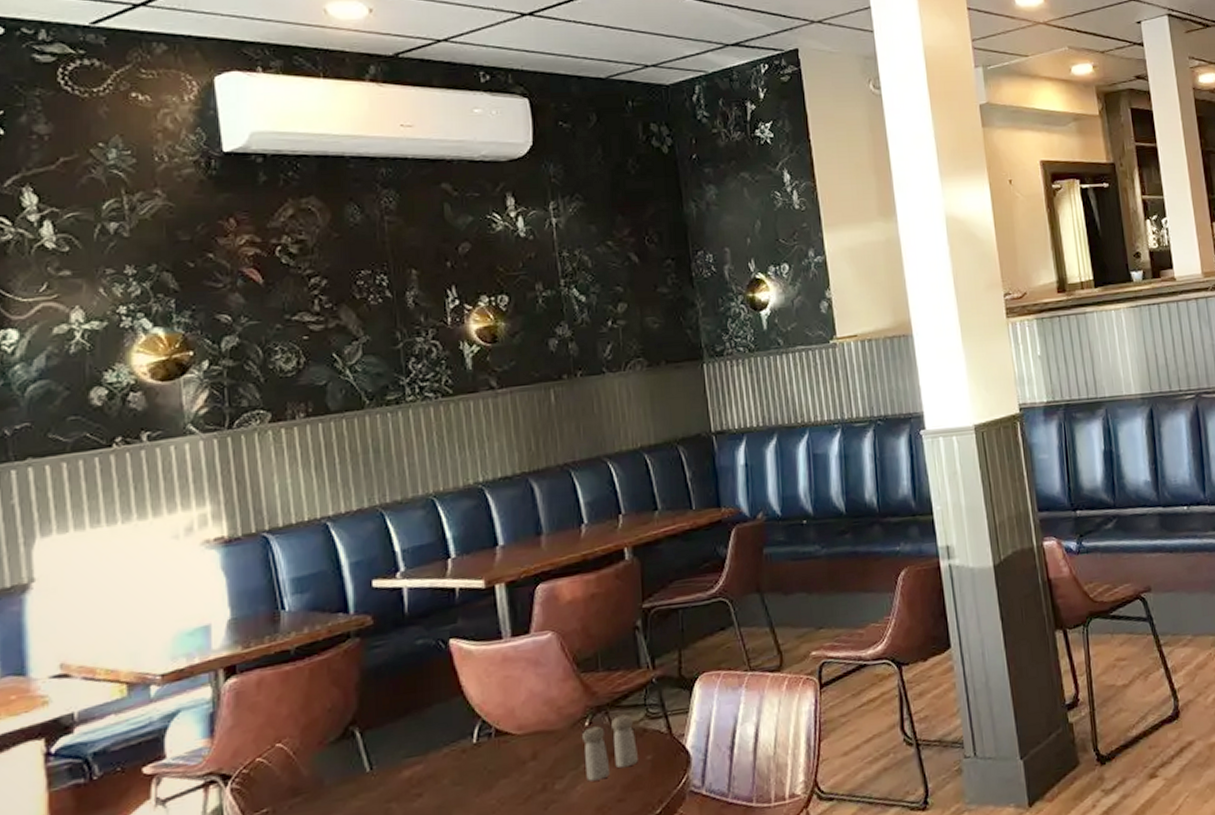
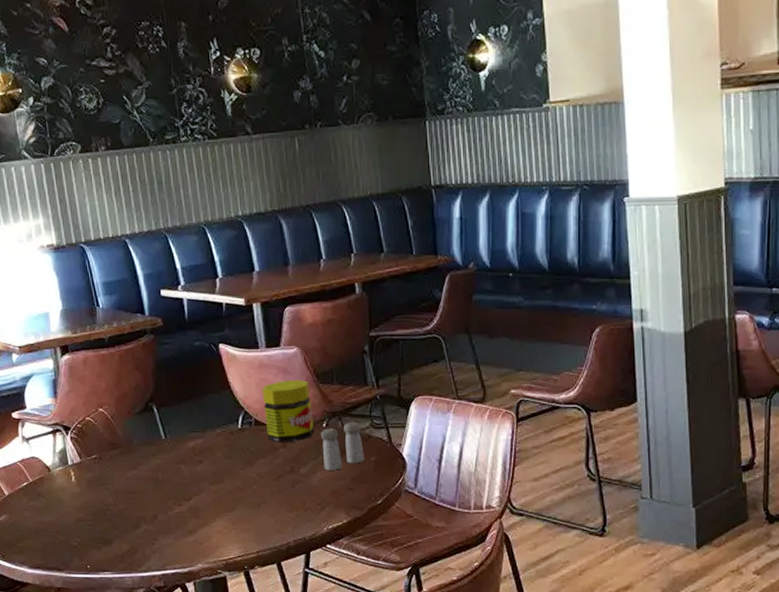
jar: none [506,671,574,755] -> present [262,379,315,444]

